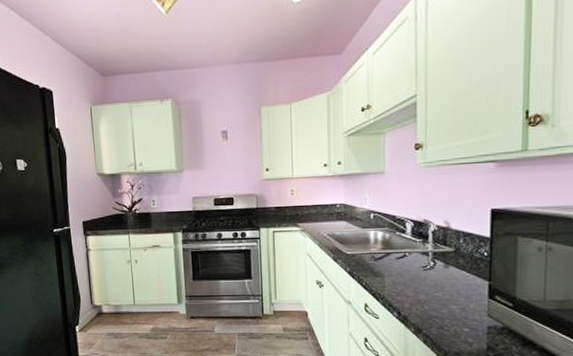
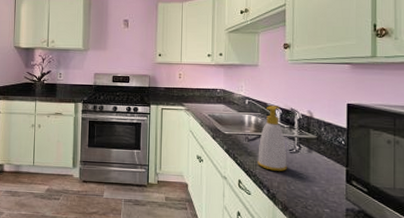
soap bottle: none [386,218,421,291] -> present [257,105,288,171]

